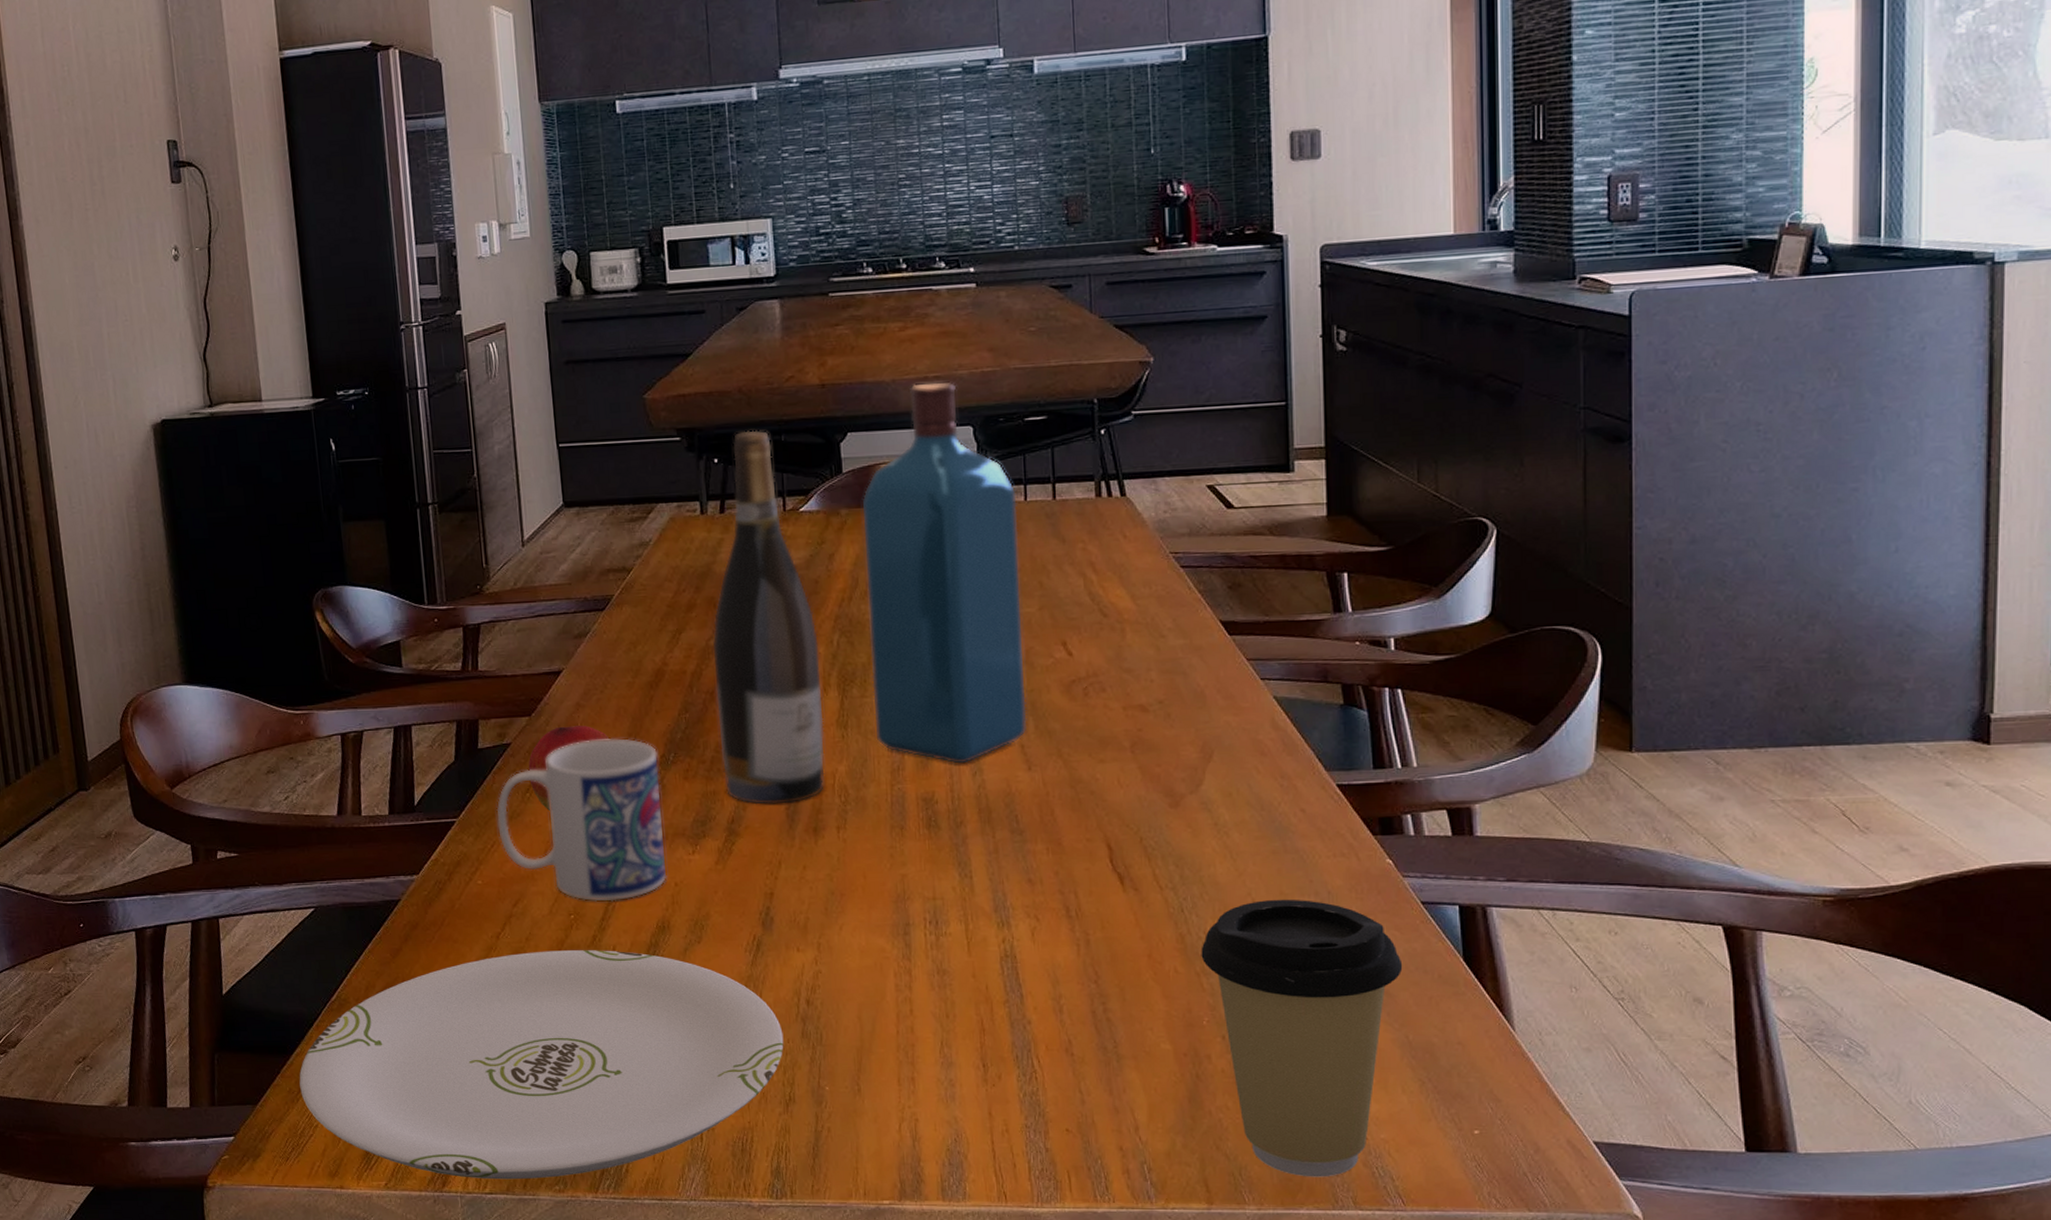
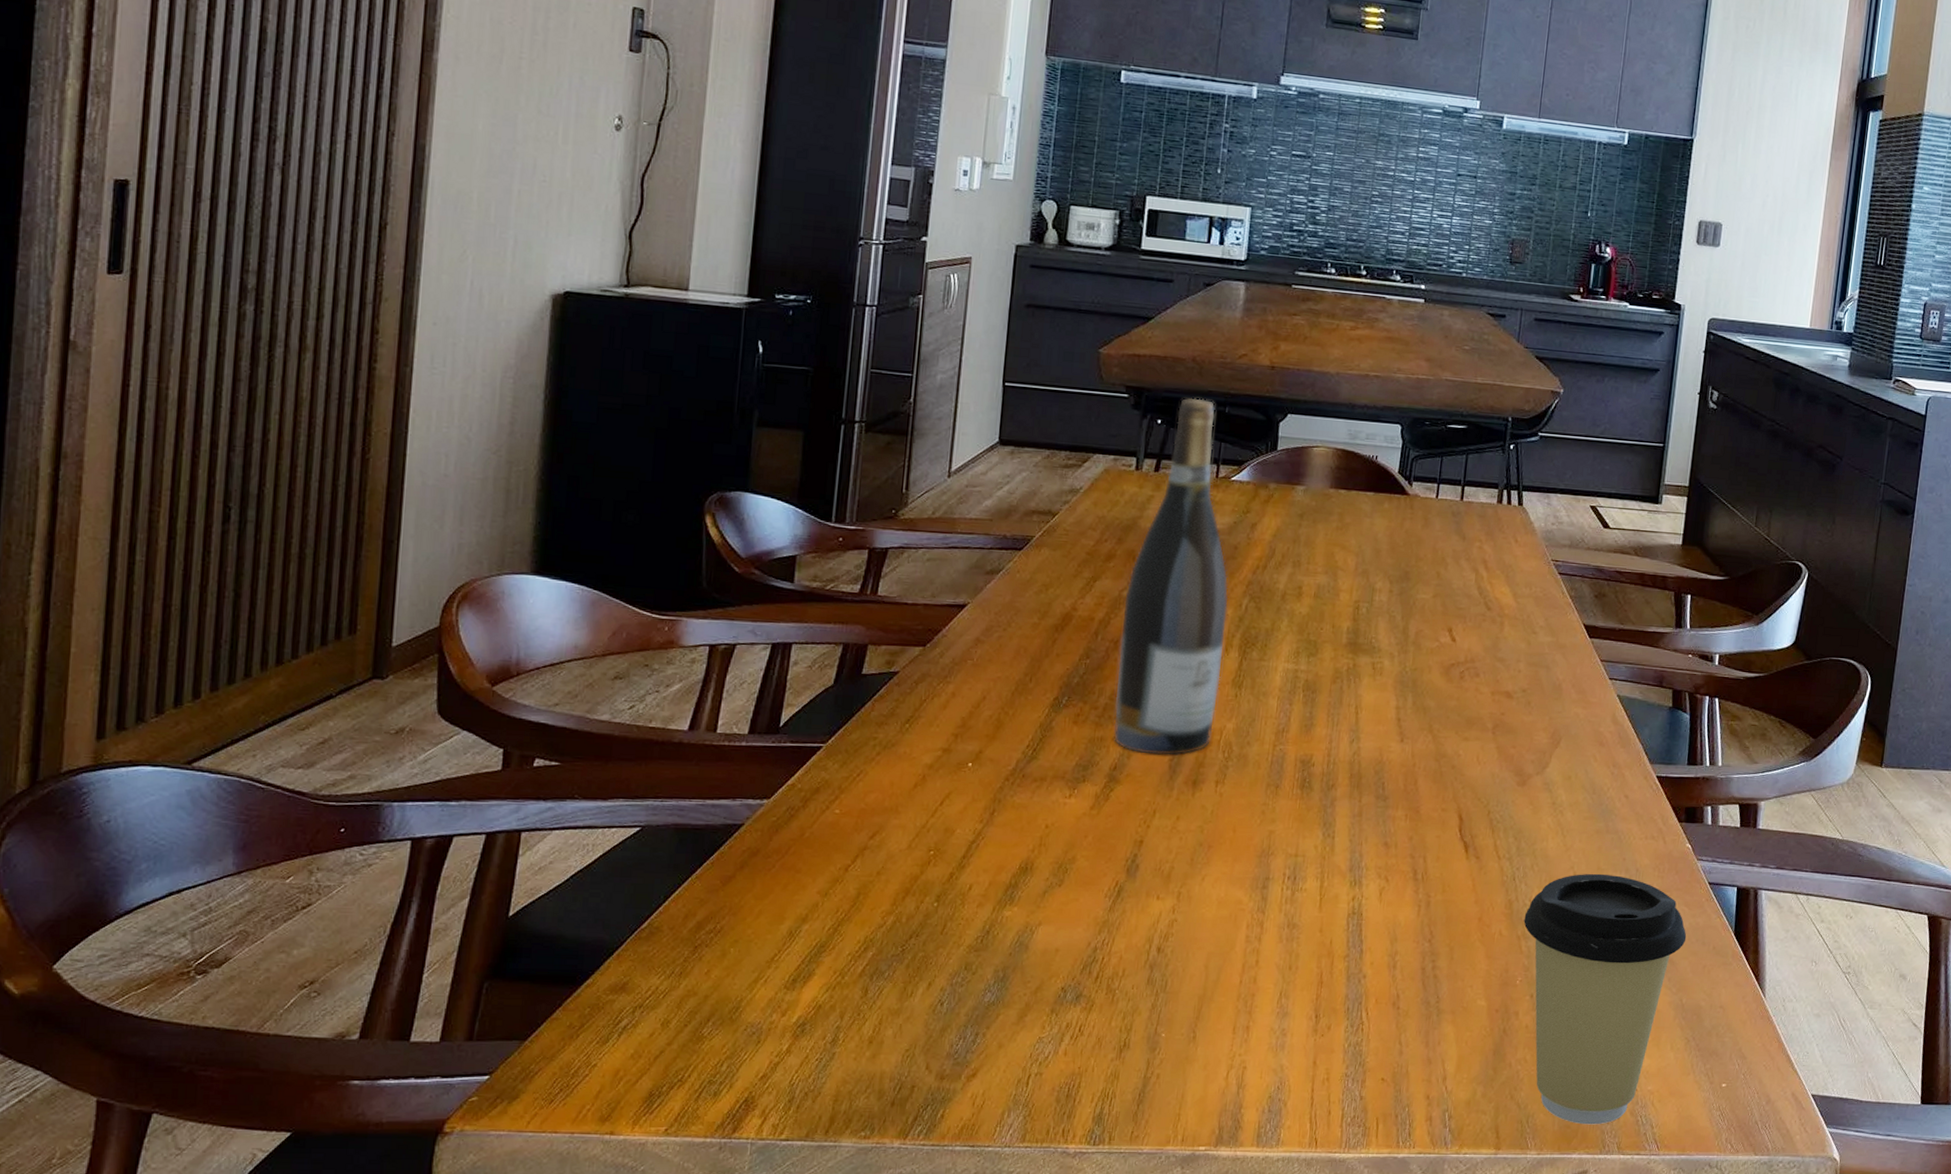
plate: present [299,950,784,1180] -> none [583,886,1129,1125]
mug: present [496,738,667,902] -> none [867,676,1051,840]
peach: present [528,725,610,812] -> none [911,660,1005,744]
liquor: present [862,382,1027,764] -> none [1268,379,1430,731]

